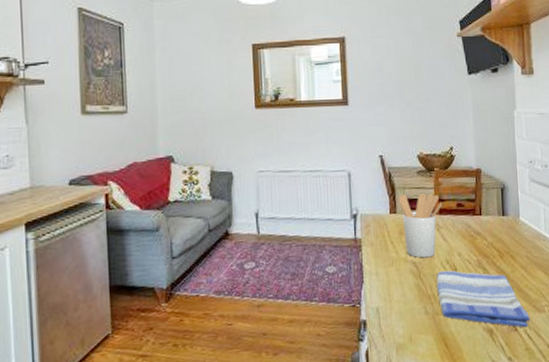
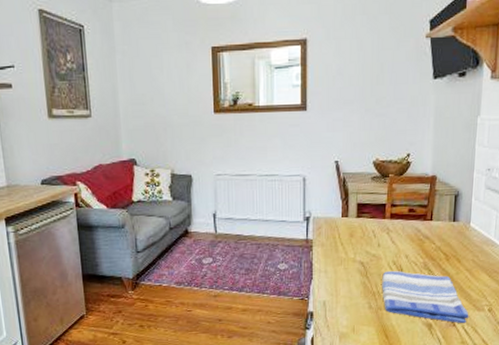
utensil holder: present [398,193,442,258] -> none [351,198,393,259]

